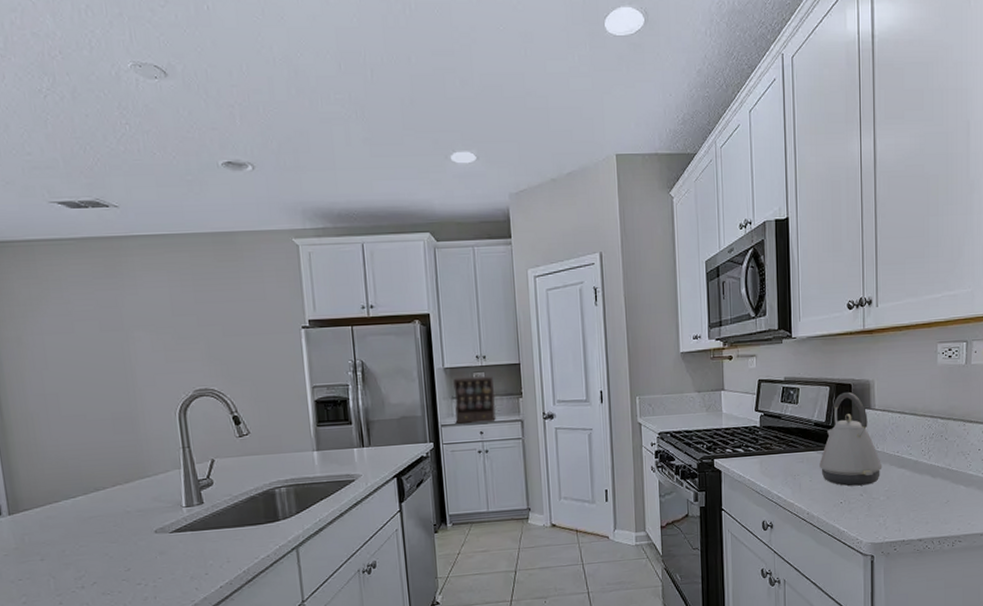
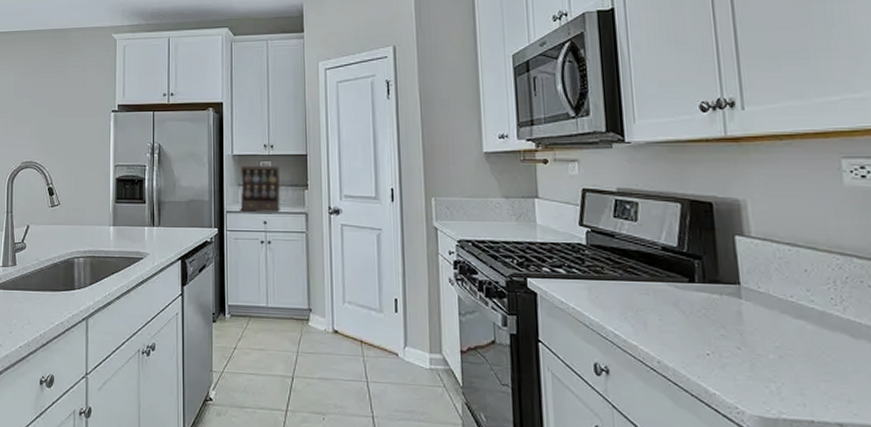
kettle: present [820,392,883,486] -> none [672,213,769,336]

